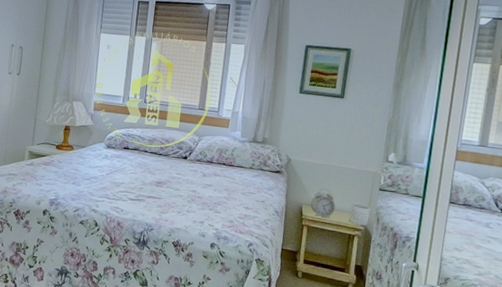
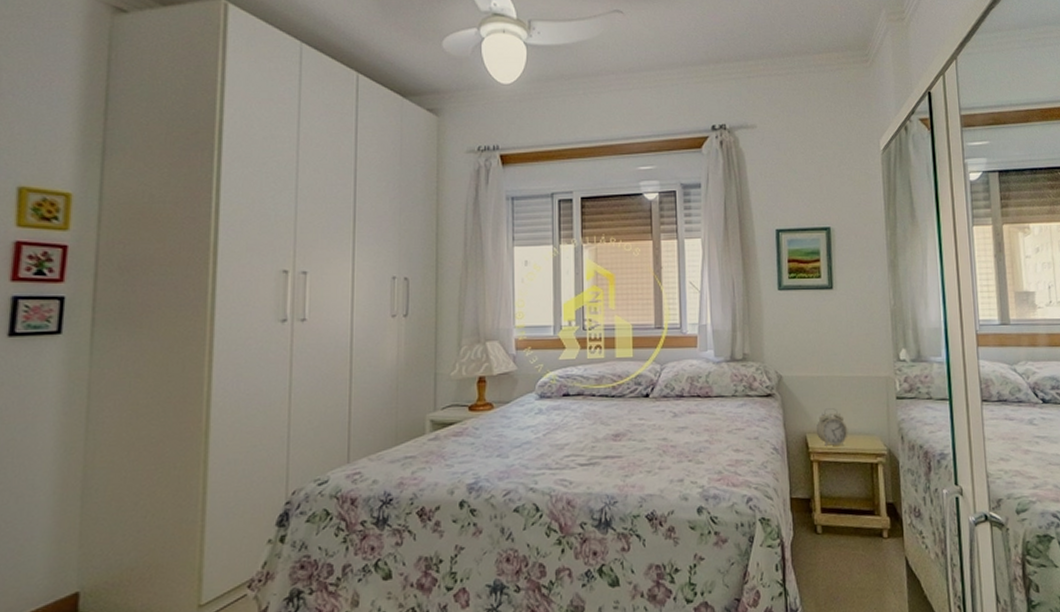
mug: present [348,203,370,226] -> none [866,420,892,449]

